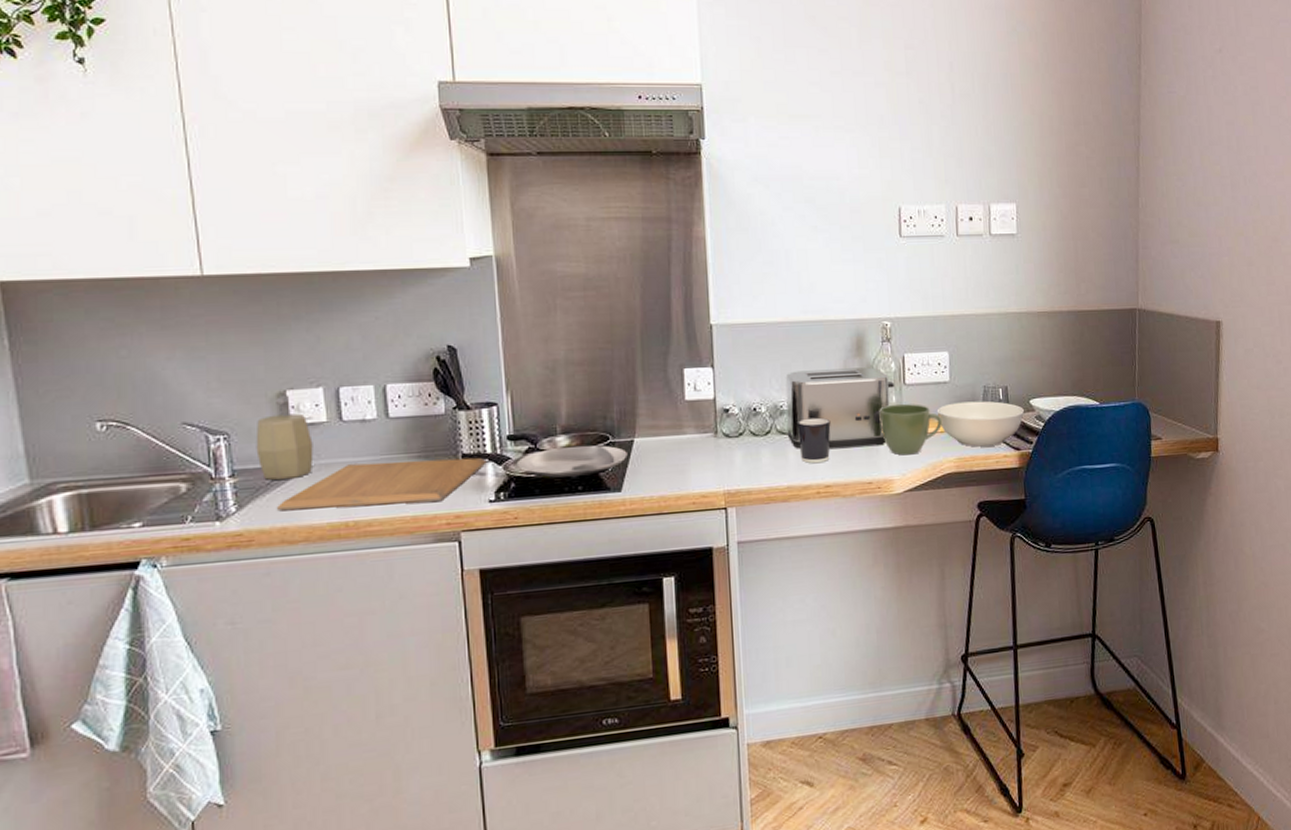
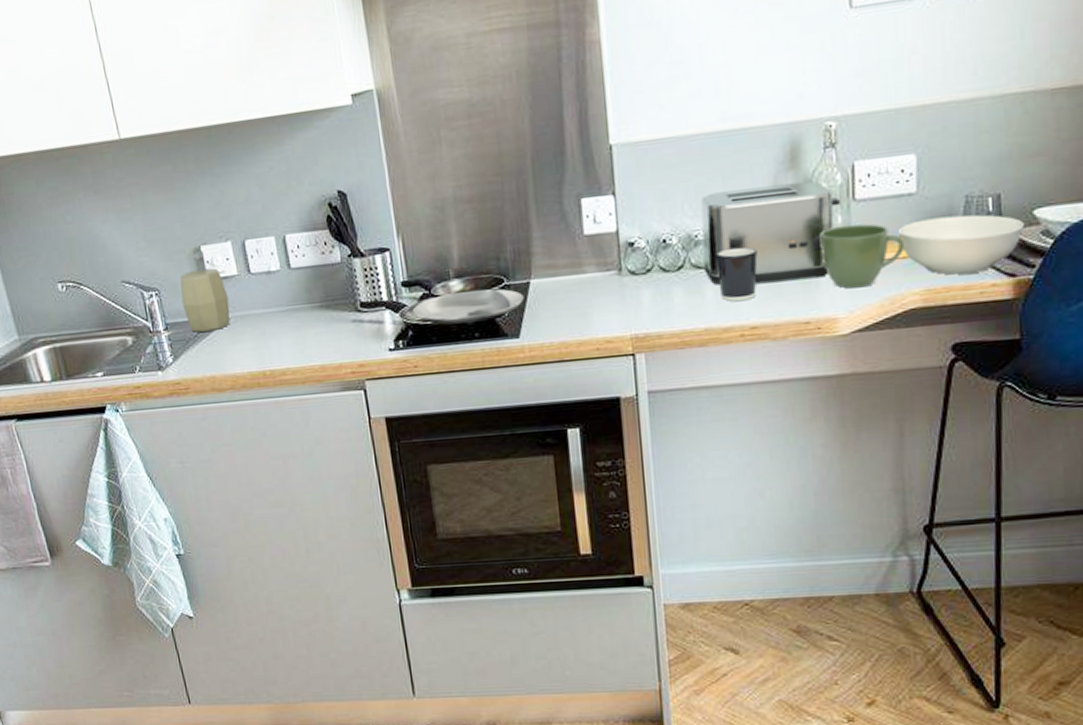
chopping board: present [276,457,487,510] -> none [204,305,384,361]

